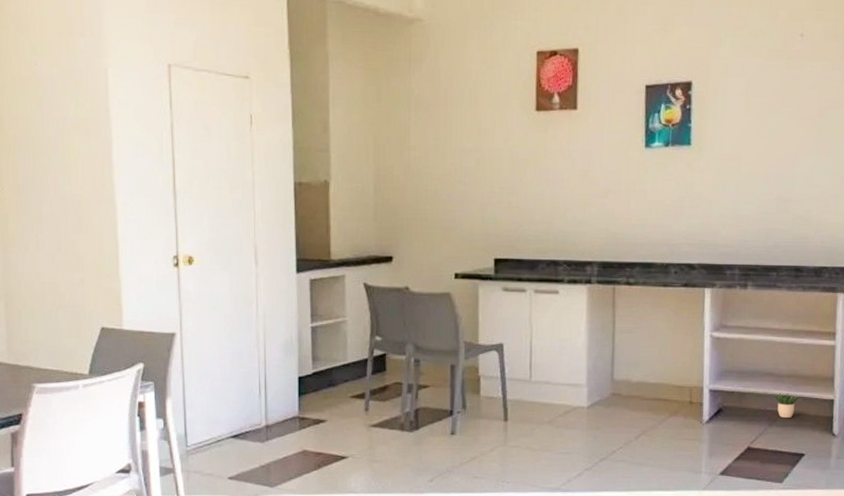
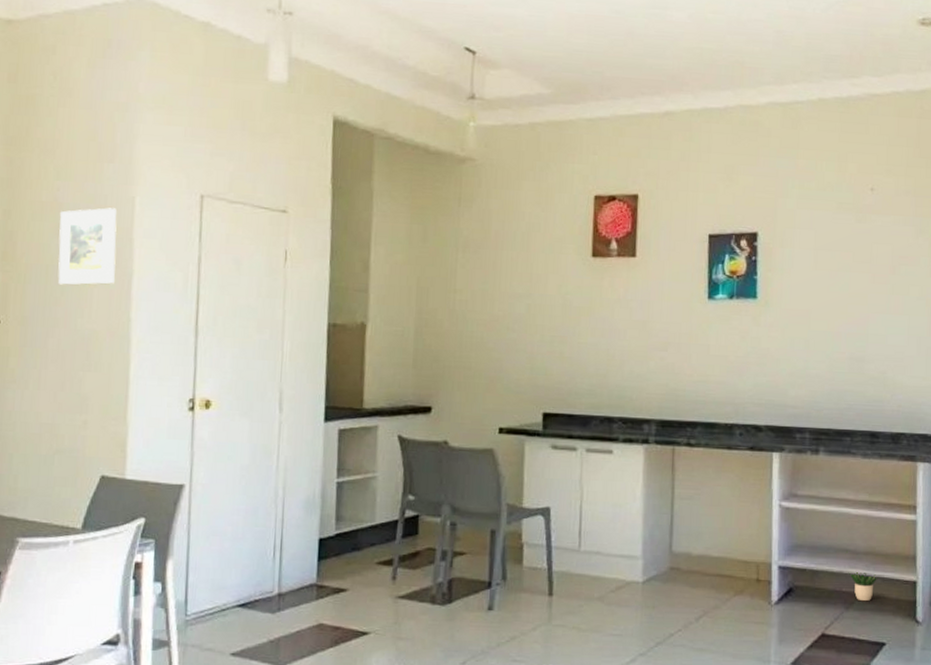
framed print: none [39,80,96,155] -> present [58,208,117,285]

